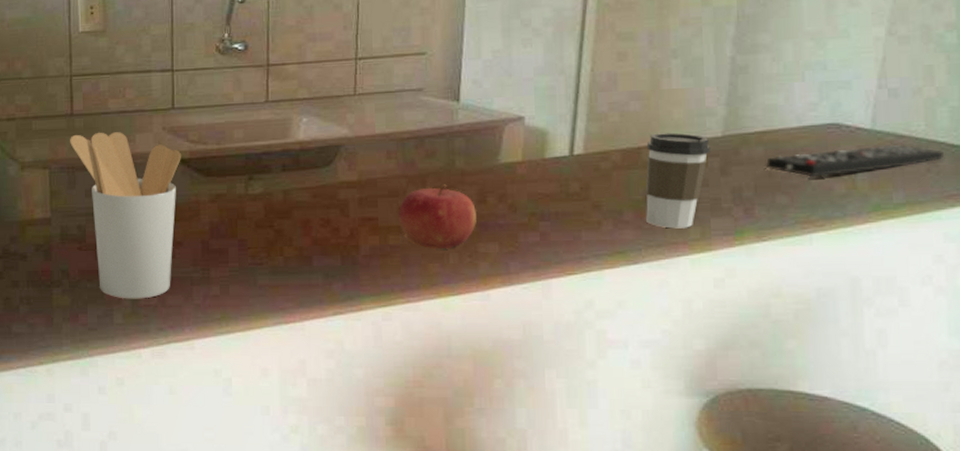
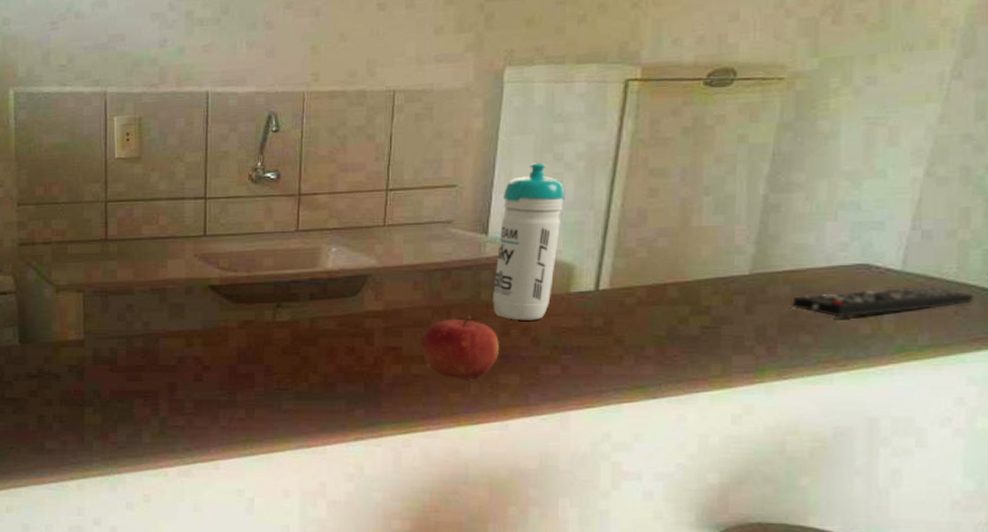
utensil holder: present [70,132,181,299] -> none [104,257,211,420]
water bottle: none [467,29,536,188] -> present [493,163,566,320]
coffee cup: present [645,132,711,229] -> none [668,270,737,365]

